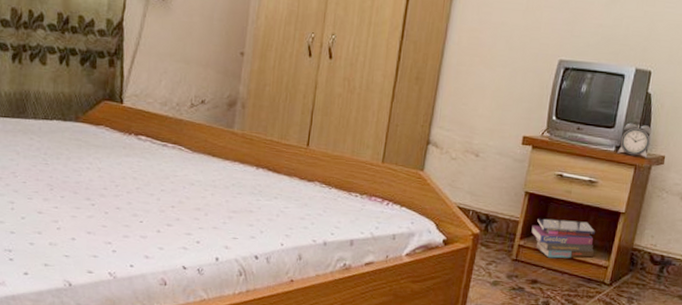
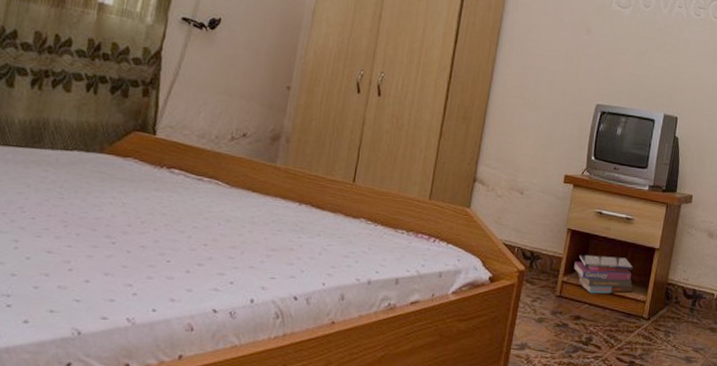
alarm clock: present [616,123,652,159] -> none [650,164,681,198]

